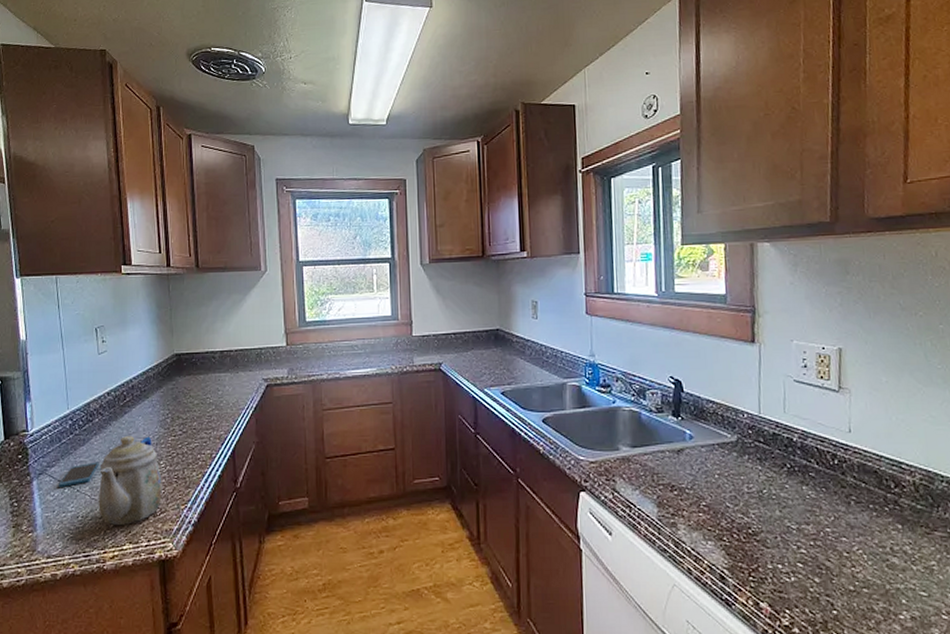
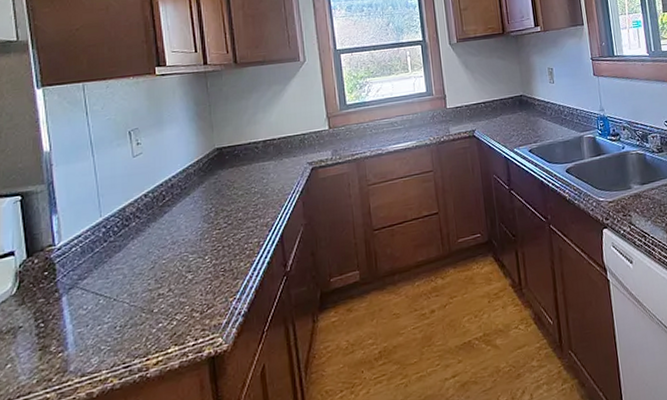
smartphone: present [57,462,100,487] -> none [91,266,138,299]
teapot: present [98,435,162,525] -> none [138,233,209,330]

